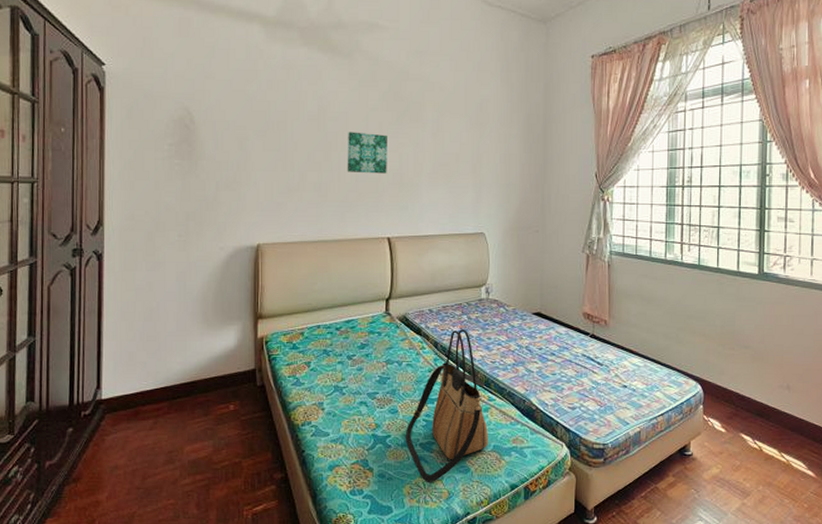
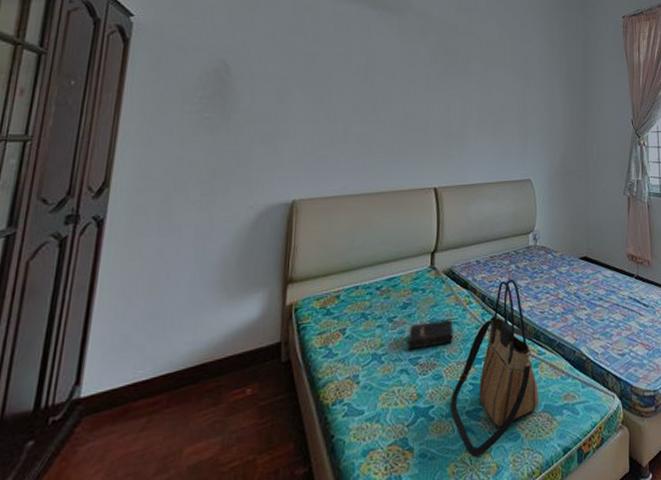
wall art: present [347,132,387,174] -> none [393,83,435,124]
hardback book: none [366,361,408,386] -> present [408,319,453,350]

